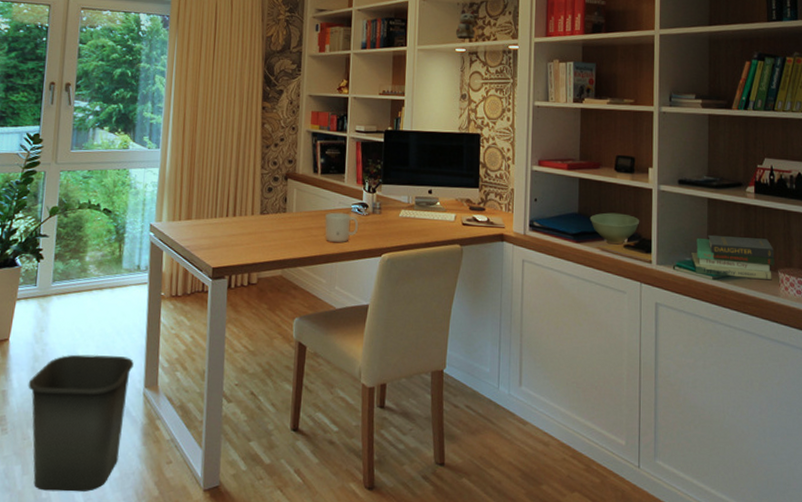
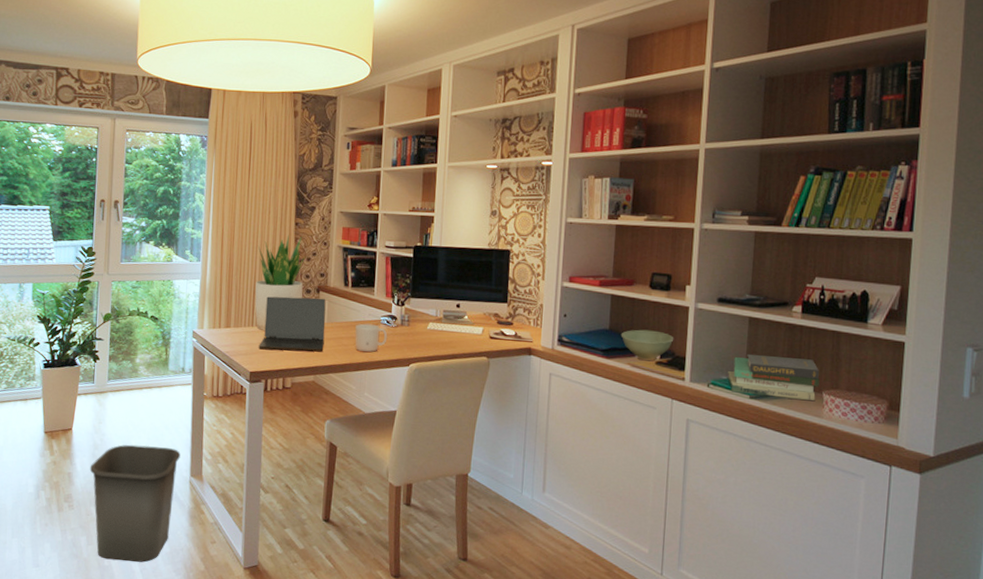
planter: none [218,119,273,223] -> present [255,235,306,332]
laptop: none [222,185,294,244] -> present [259,296,326,352]
decorative figurine: present [455,8,479,40] -> none [486,124,512,157]

